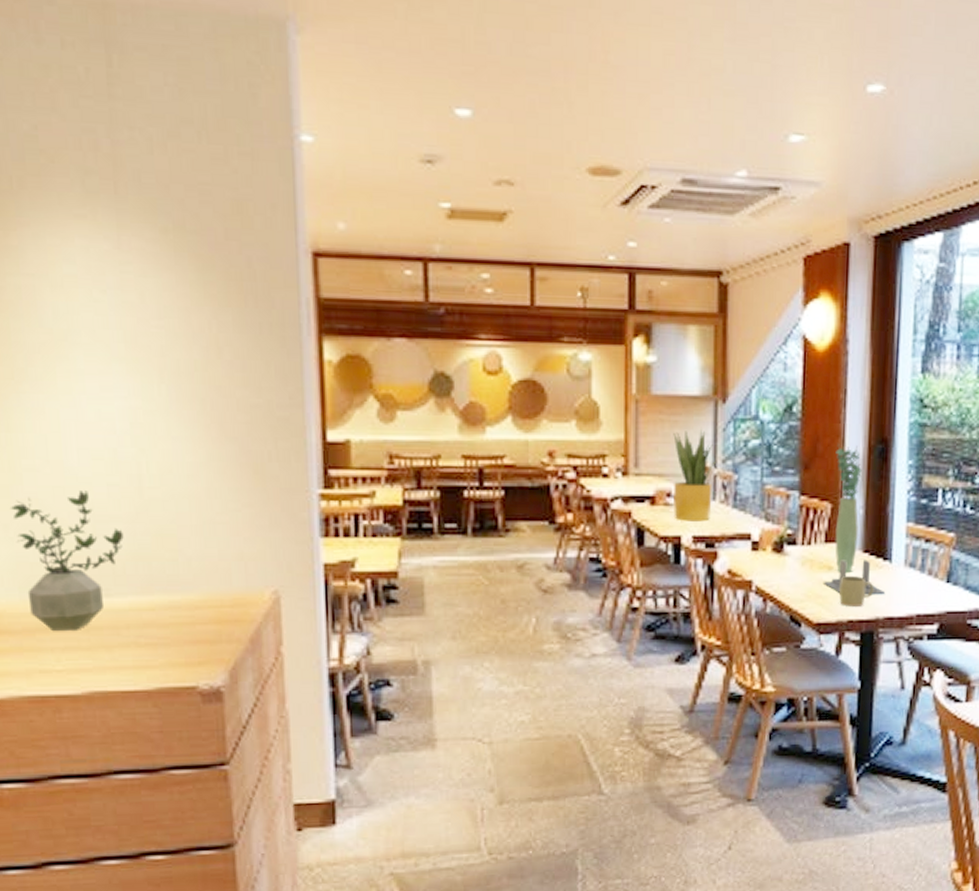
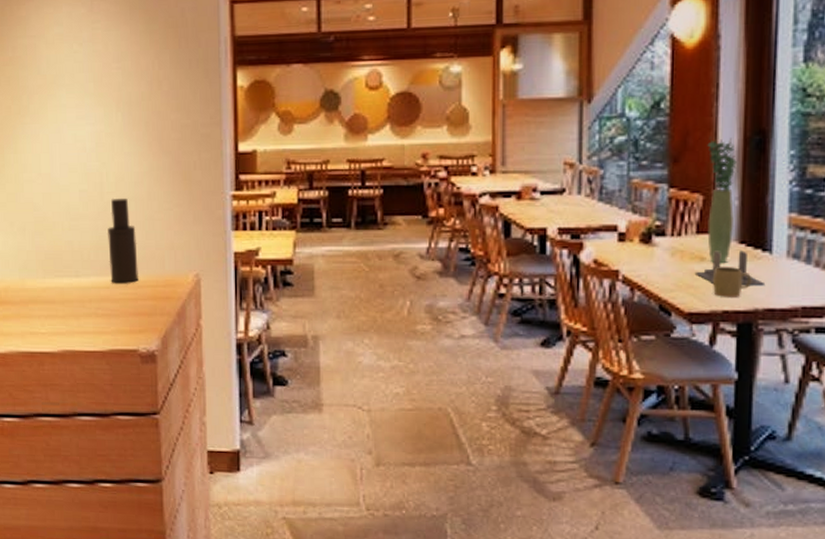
potted plant: present [10,491,124,631] -> none [15,196,89,302]
dispenser: none [150,494,197,605] -> present [108,198,139,284]
planter: present [673,428,720,522] -> none [539,127,585,214]

